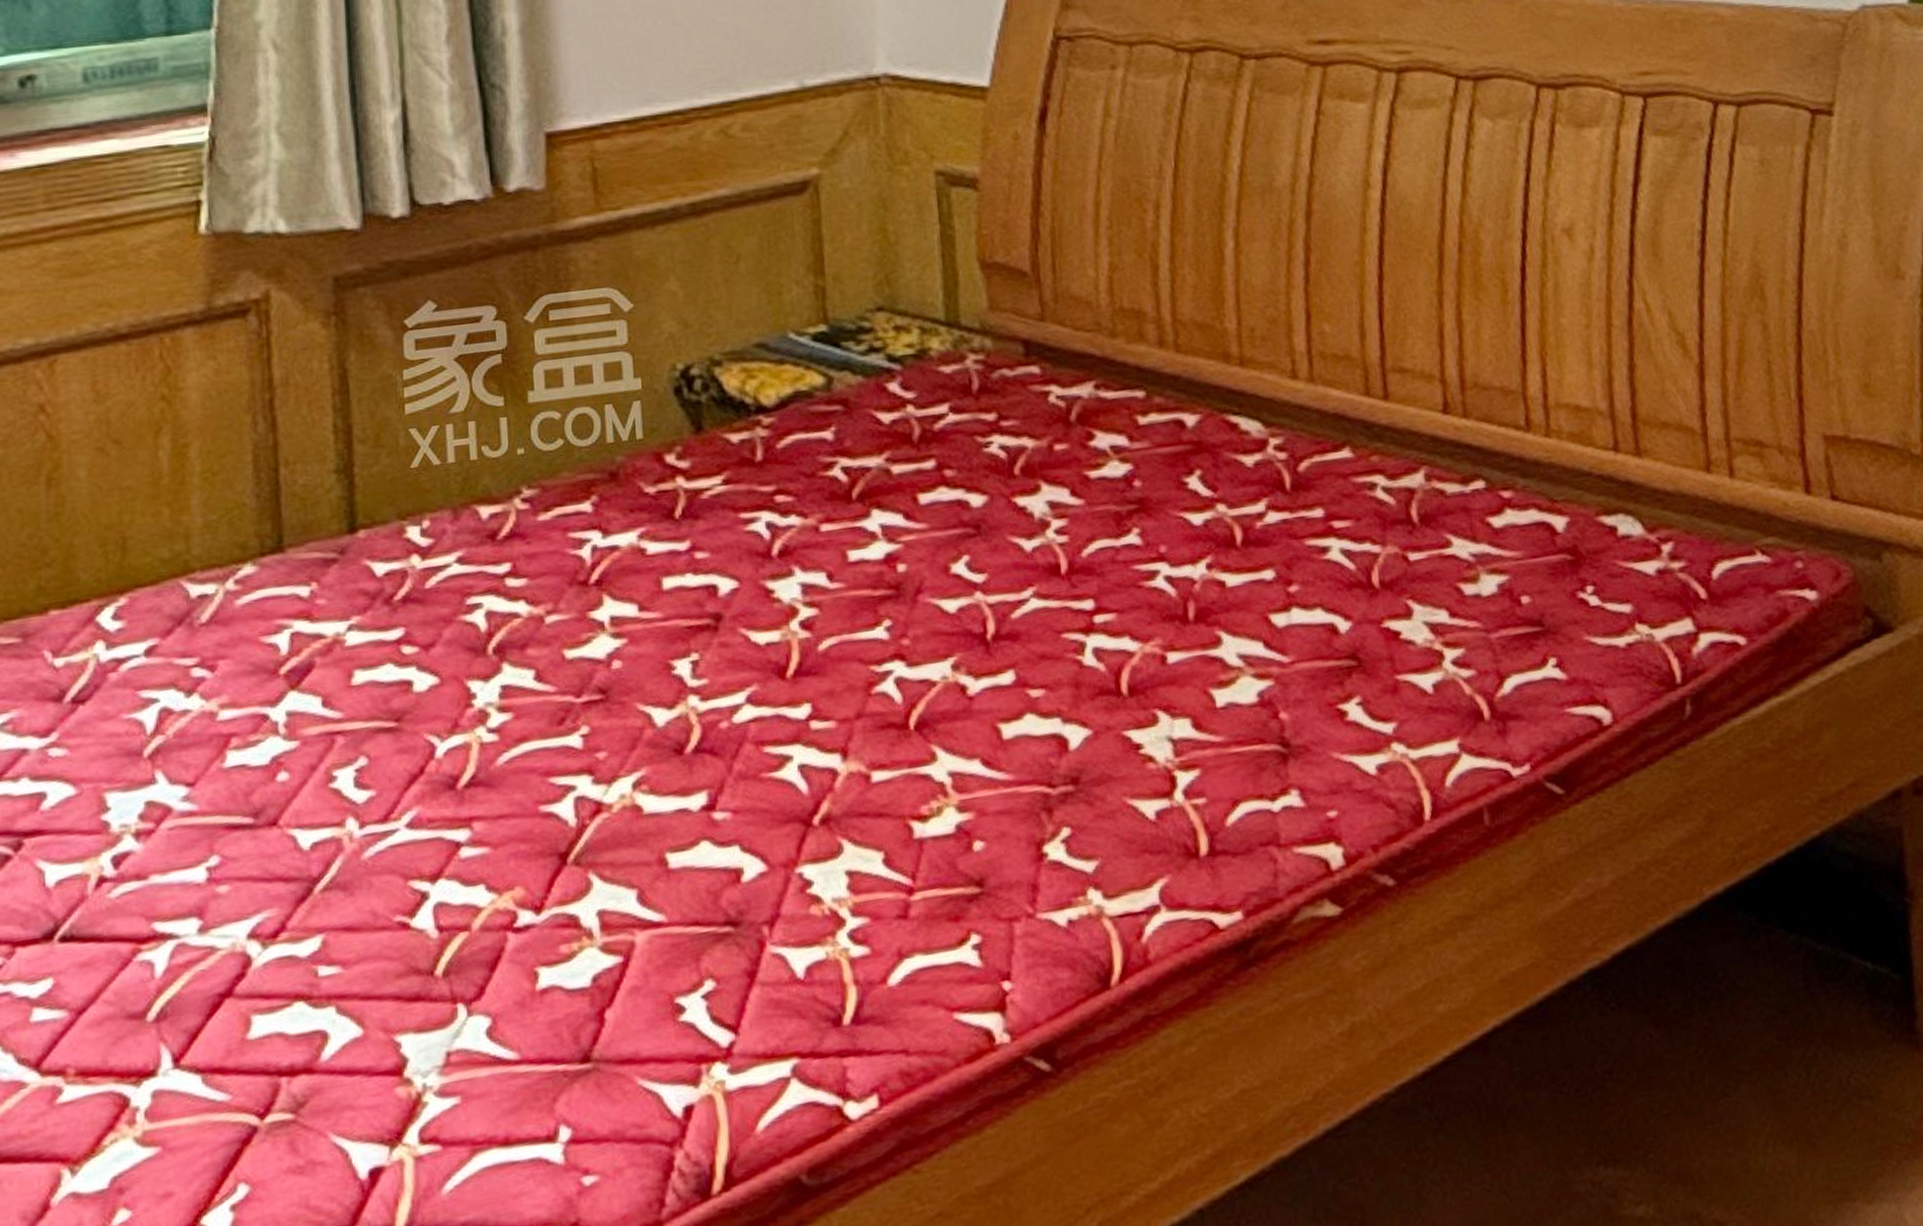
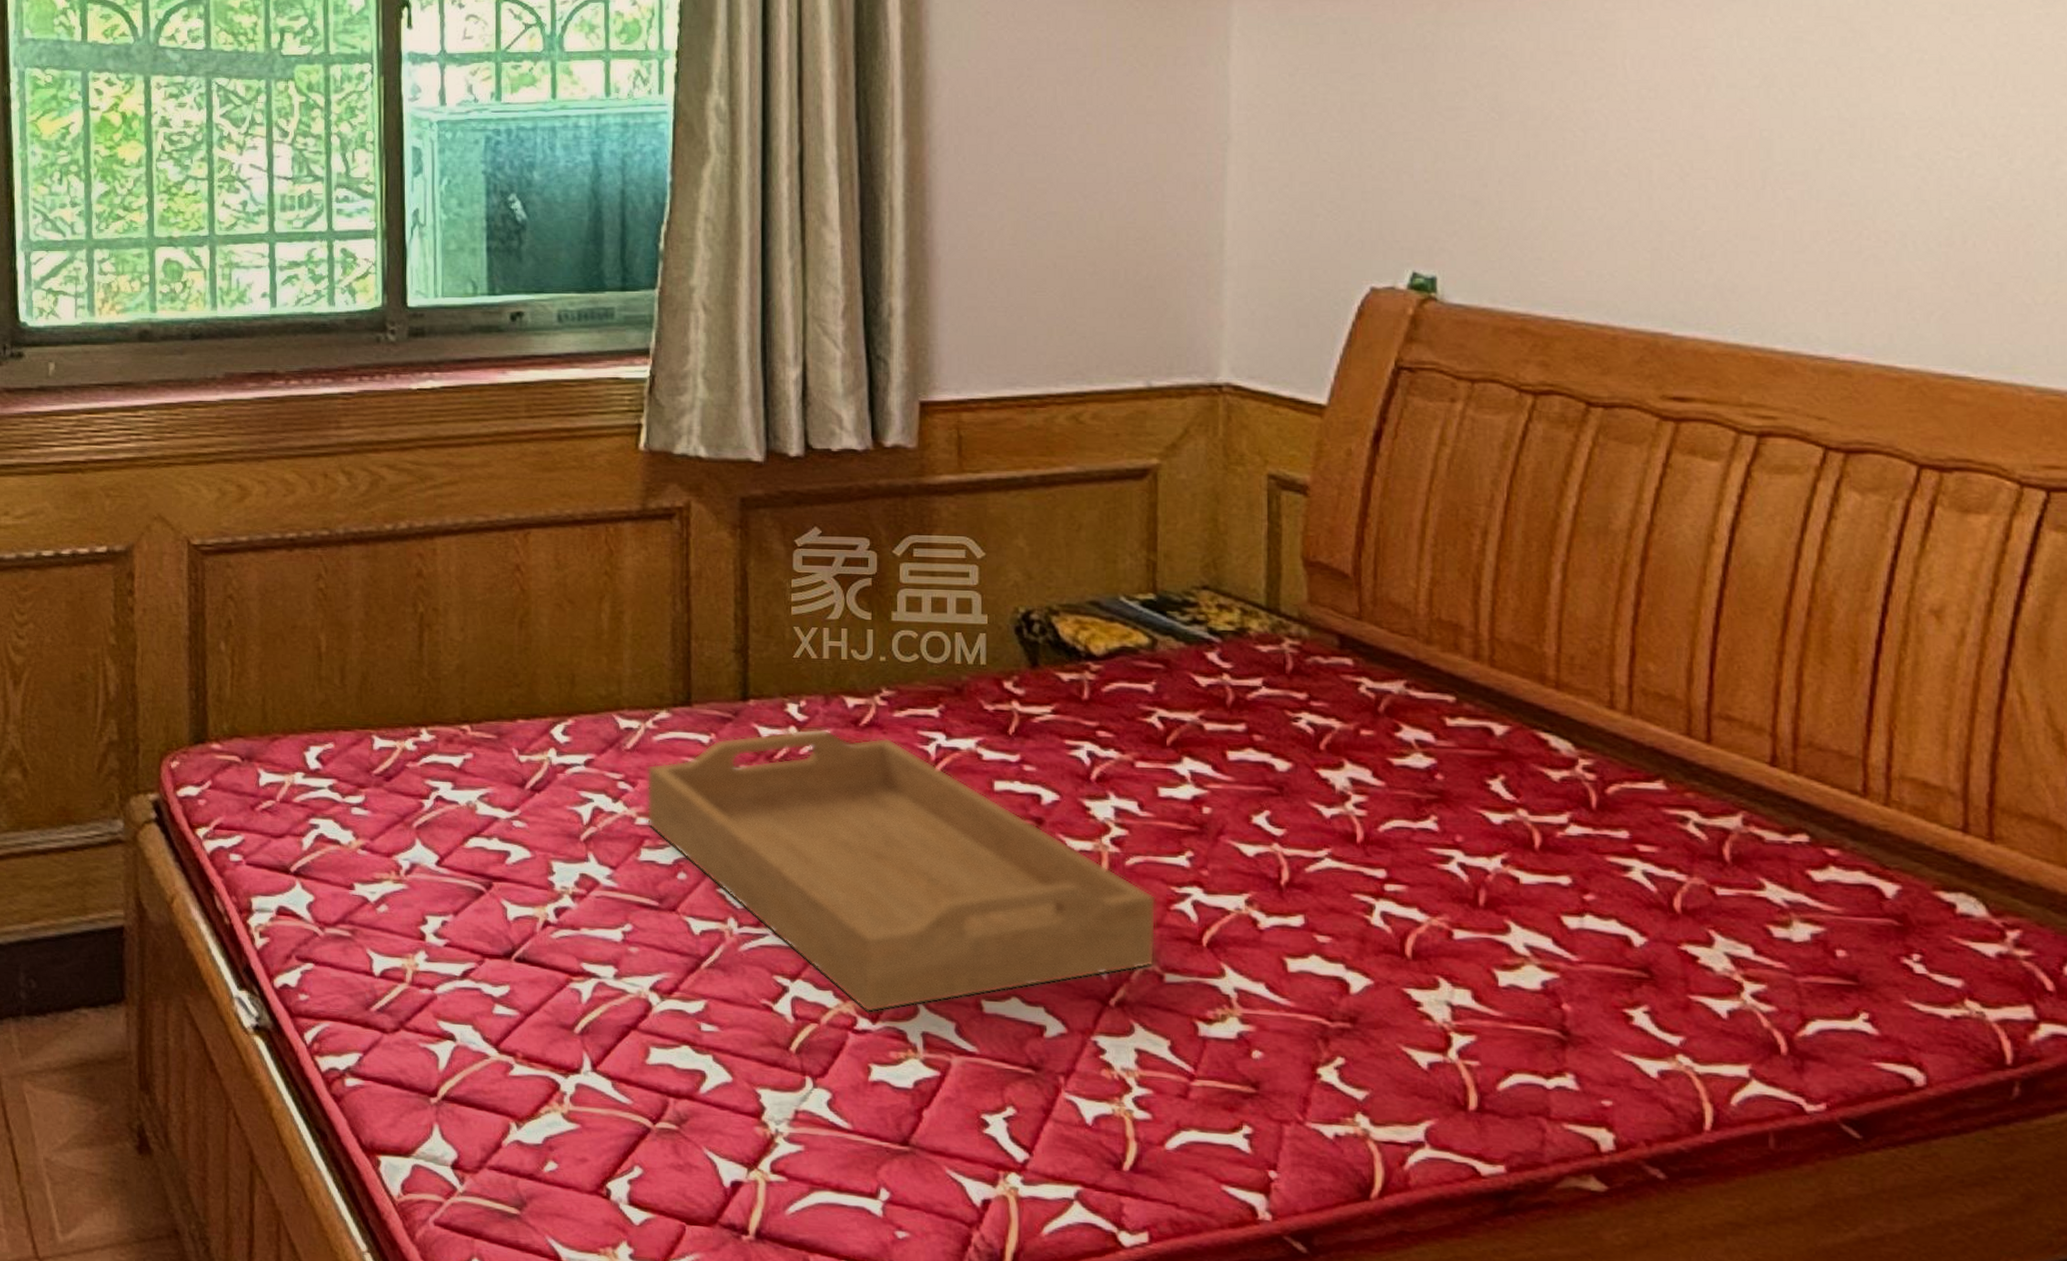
serving tray: none [229,548,860,903] -> present [646,728,1156,1013]

